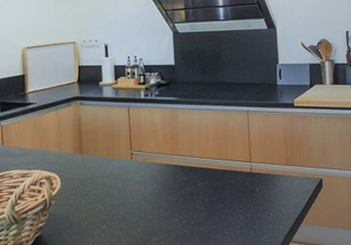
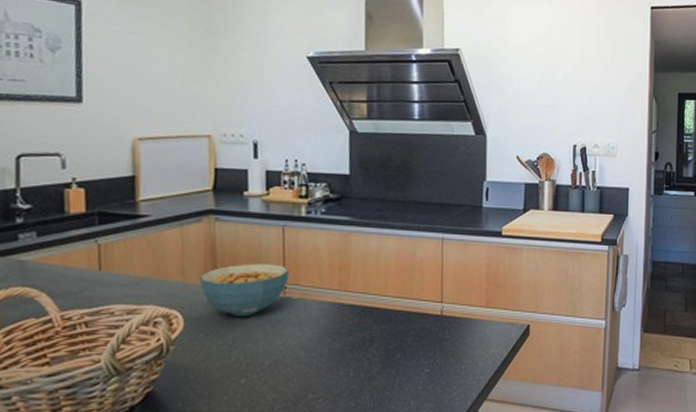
cereal bowl: none [70,136,134,178] -> present [199,263,289,317]

